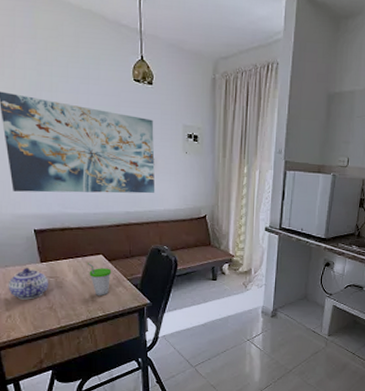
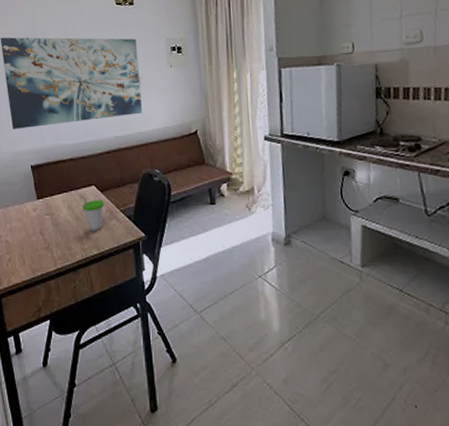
teapot: present [8,267,48,300] -> none [8,205,44,241]

